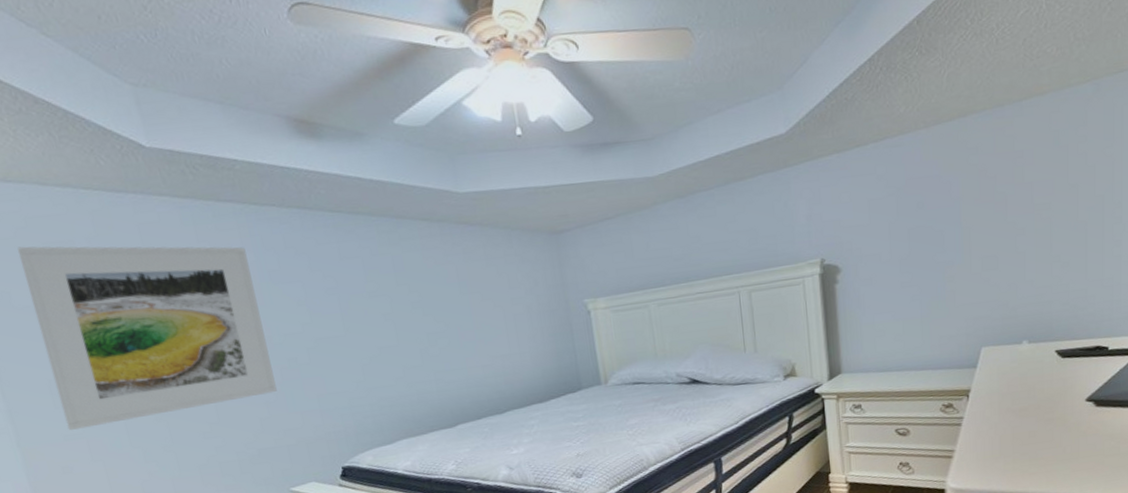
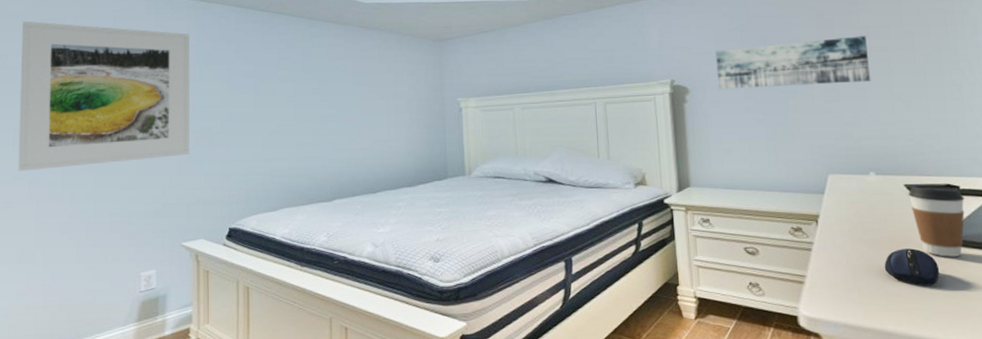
wall art: none [869,192,1031,266] -> present [715,36,871,90]
computer mouse: none [1030,413,1082,447] -> present [884,248,940,285]
coffee cup: none [1058,348,1112,418] -> present [908,185,965,257]

